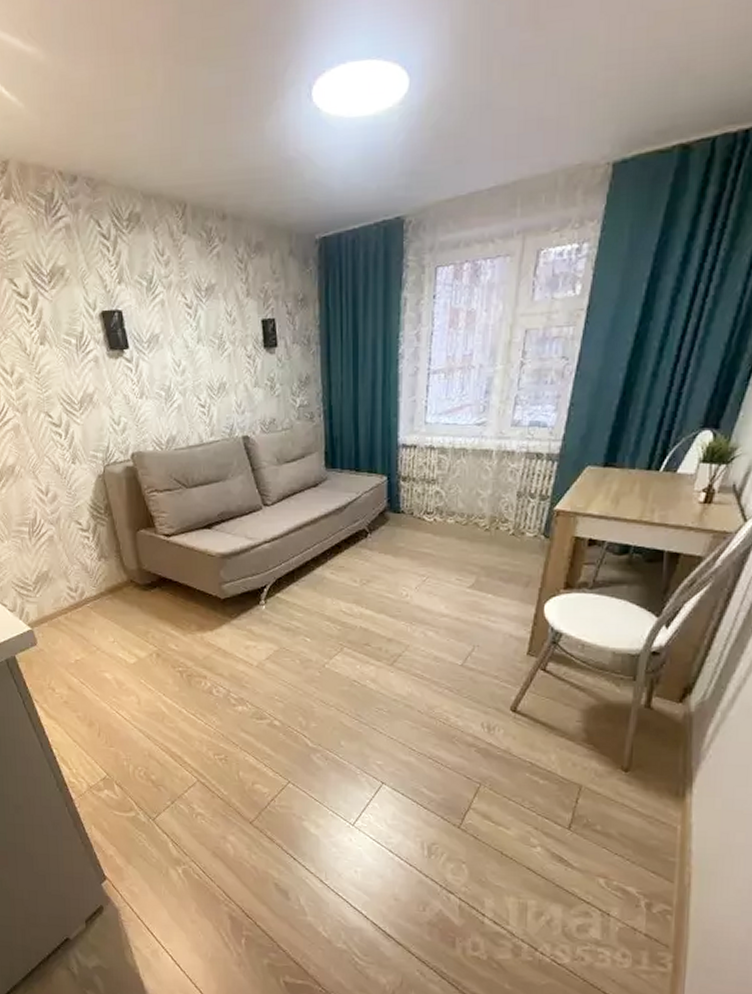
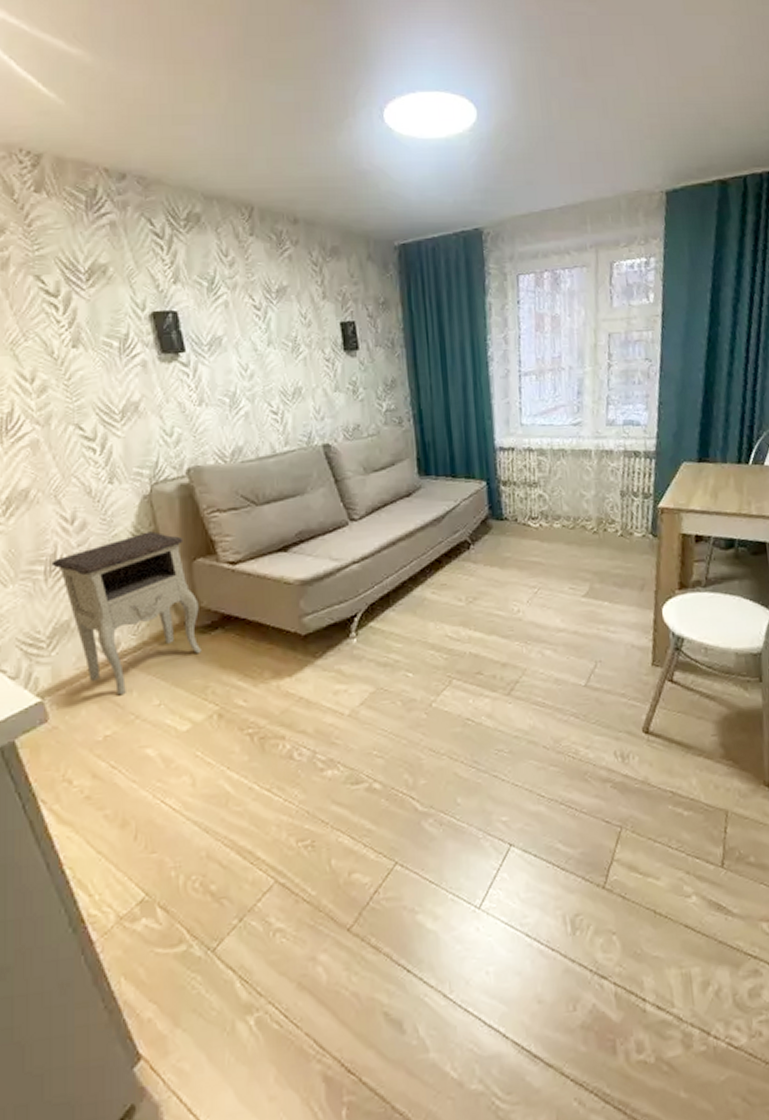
nightstand: none [33,505,144,632] -> present [51,531,202,696]

